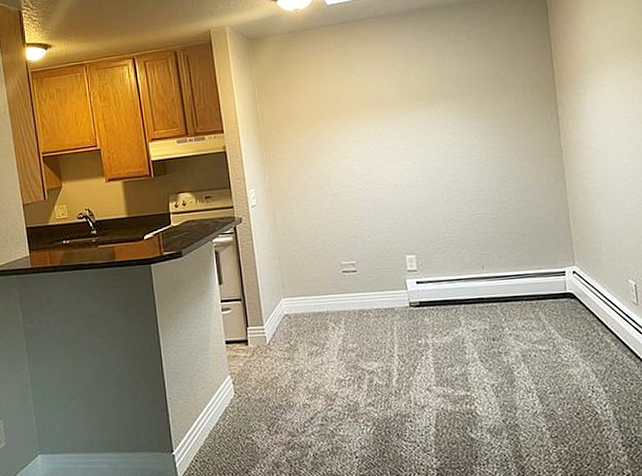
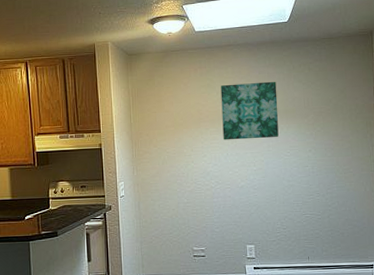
wall art: none [361,56,436,132] -> present [220,81,279,140]

